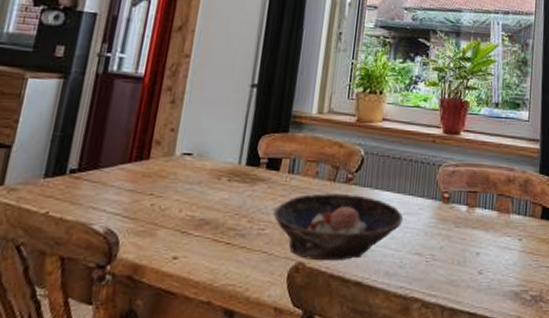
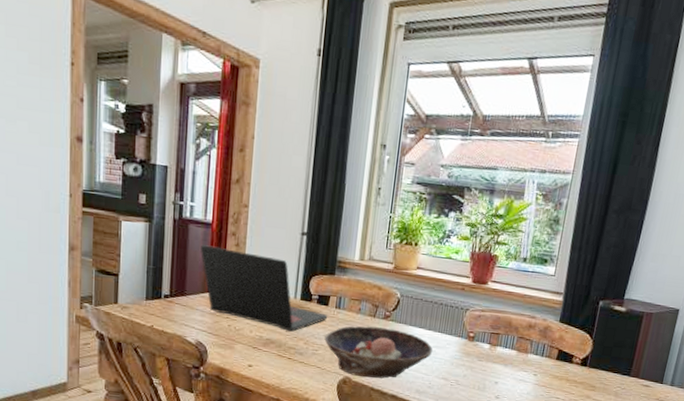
laptop: none [125,103,279,207] -> present [201,245,328,332]

